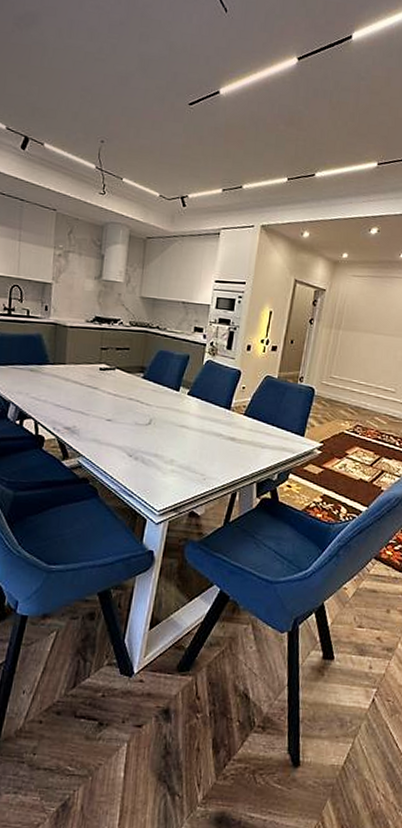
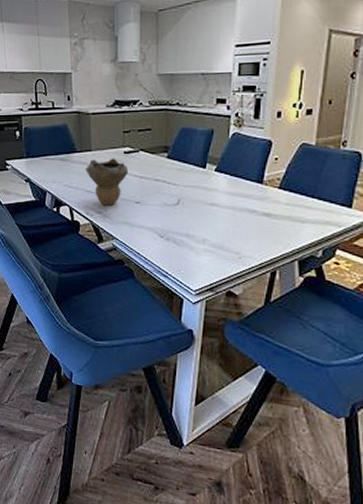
decorative bowl: none [57,373,103,422] -> present [86,158,129,206]

